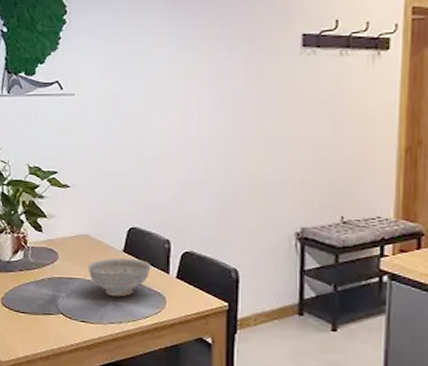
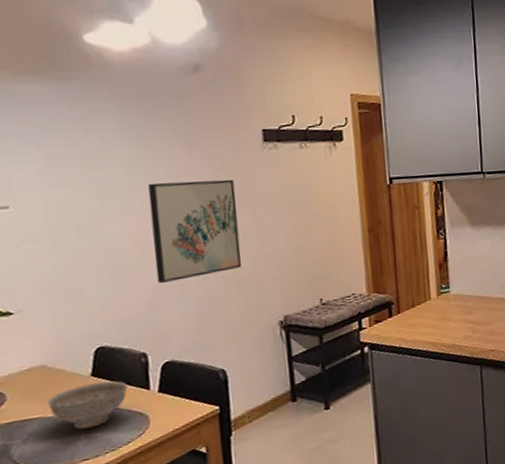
wall art: none [186,82,268,179] -> present [147,179,242,284]

